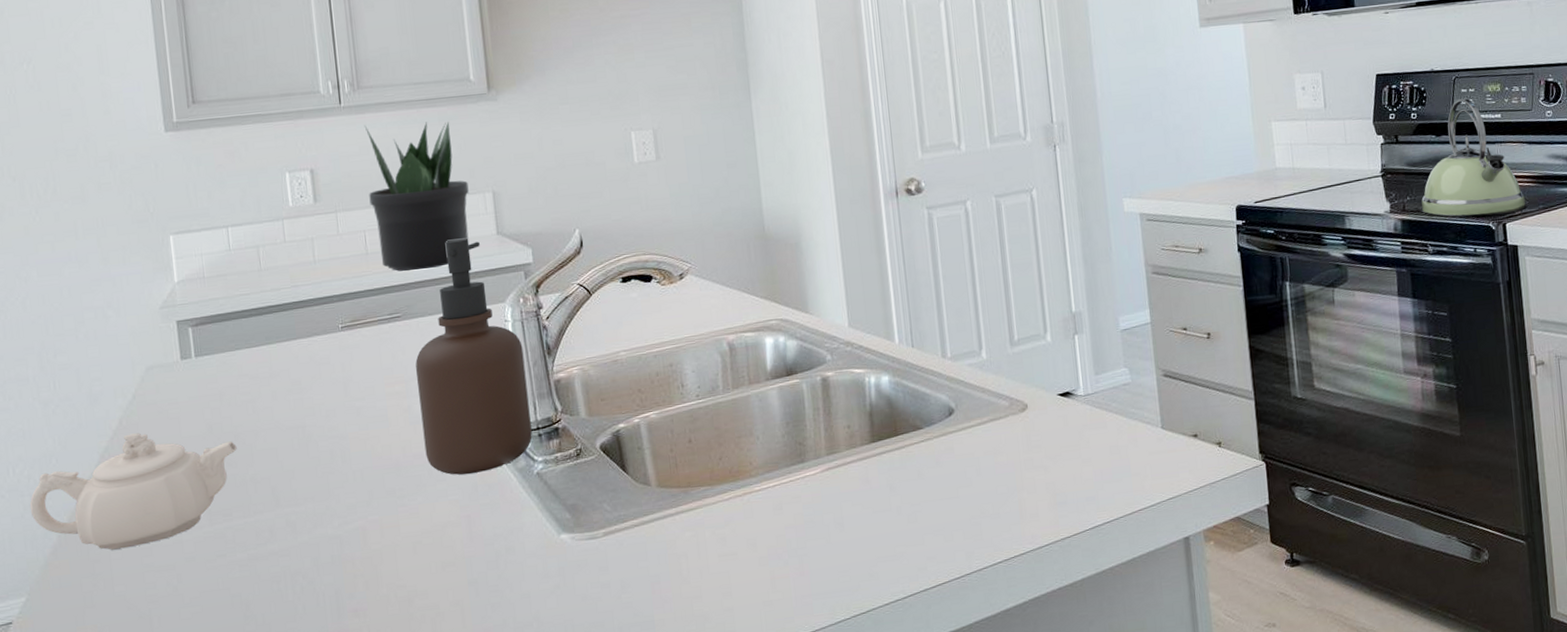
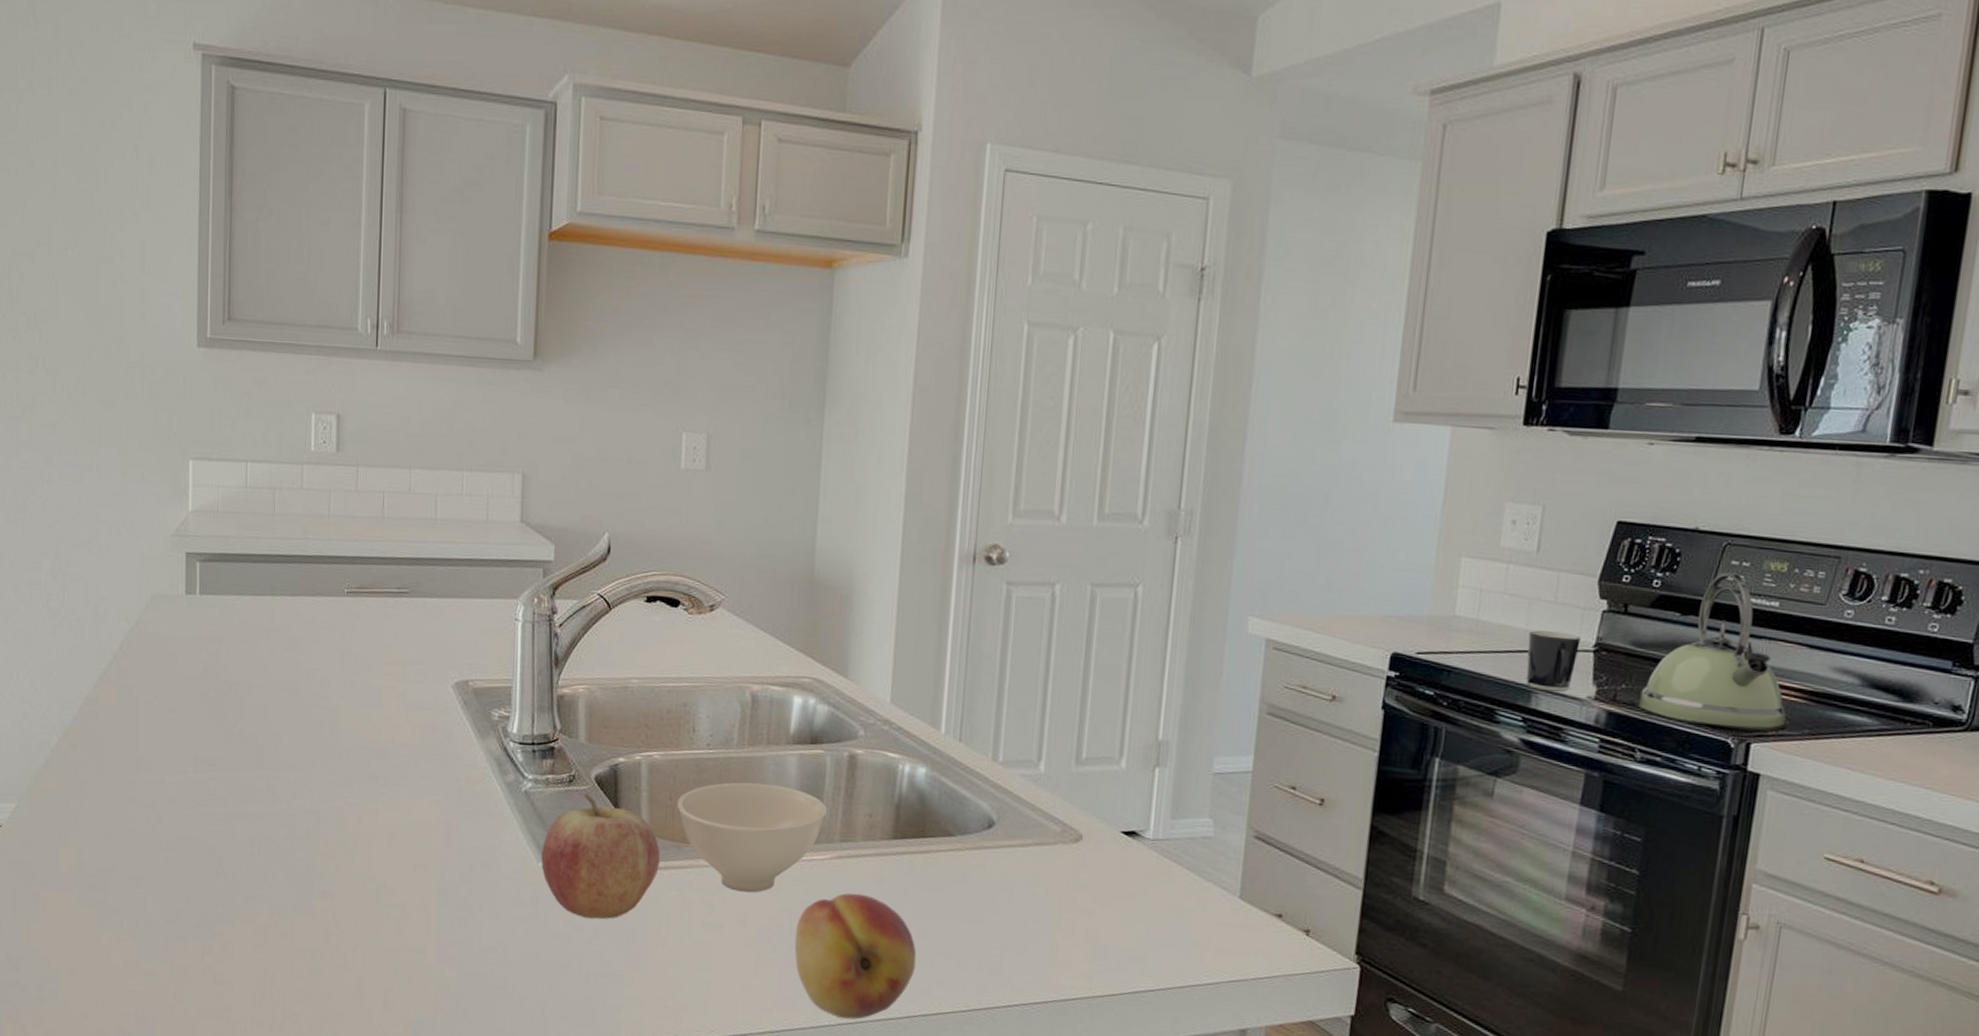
teapot: present [29,433,237,550] -> none [28,660,229,777]
planter: present [364,122,469,271] -> none [393,375,498,547]
soap dispenser: present [415,238,532,475] -> none [414,518,530,778]
fruit: none [560,462,671,576] -> present [541,793,660,919]
bowl: none [677,417,812,520] -> present [676,782,828,893]
fruit: none [801,496,911,611] -> present [794,893,917,1019]
mug: none [1333,165,1371,214] -> present [1526,630,1581,693]

